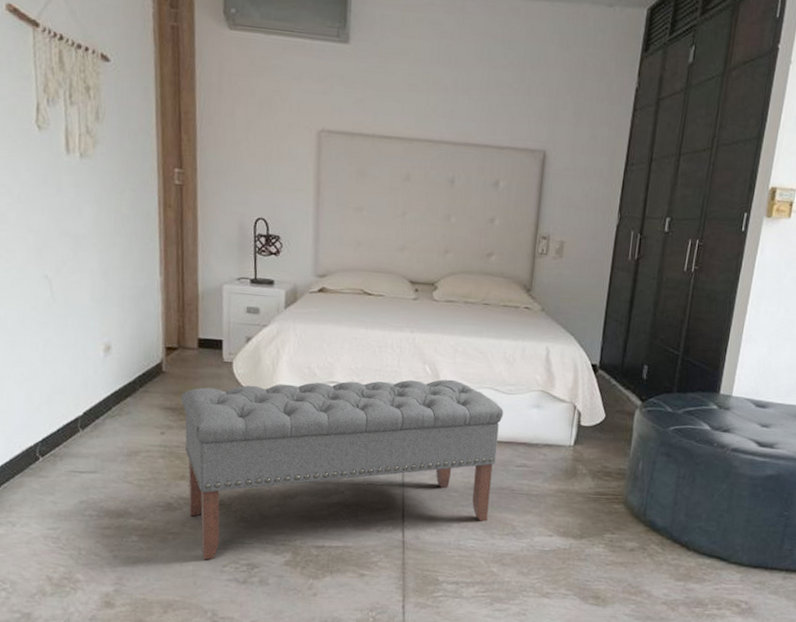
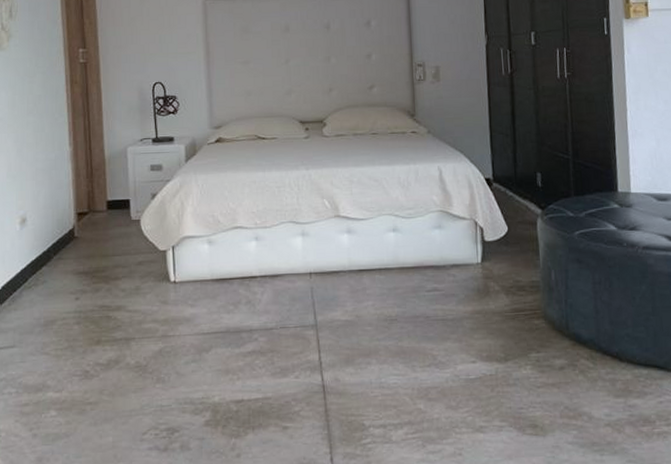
bench: present [181,379,504,560] -> none [94,210,407,429]

